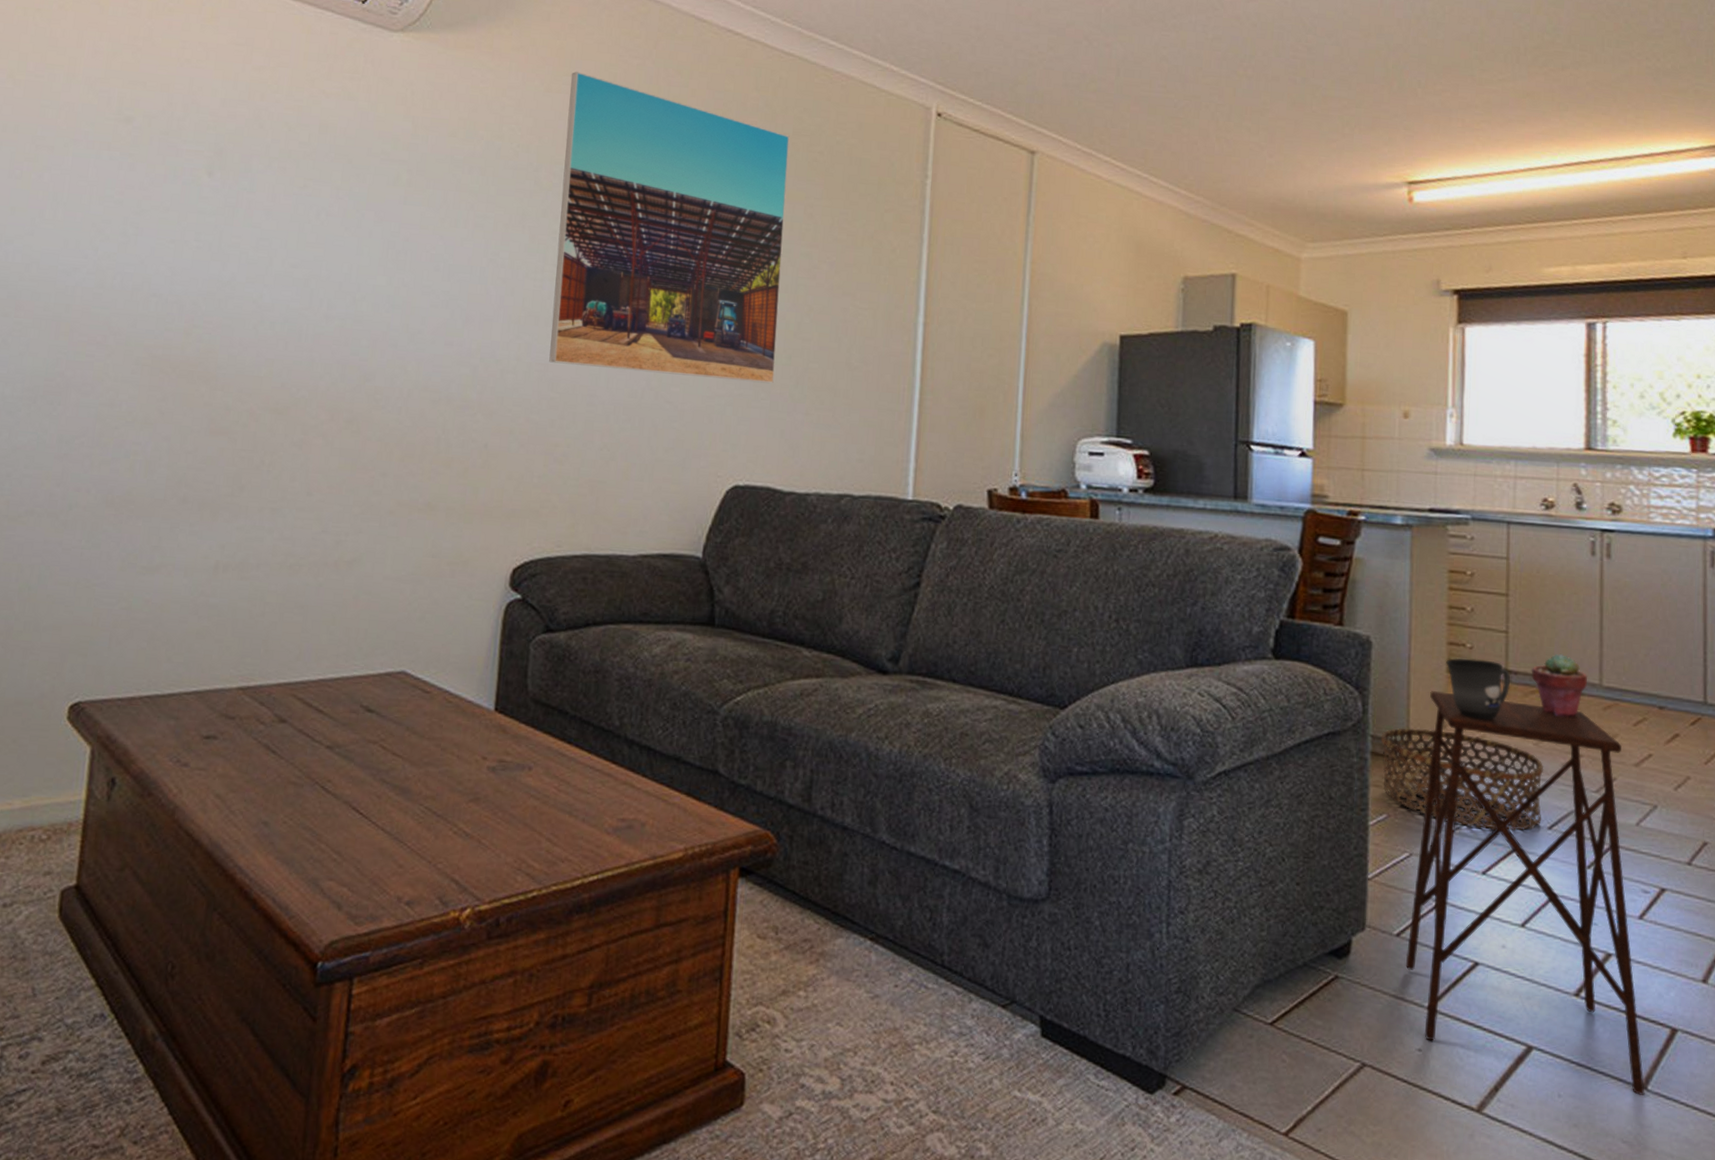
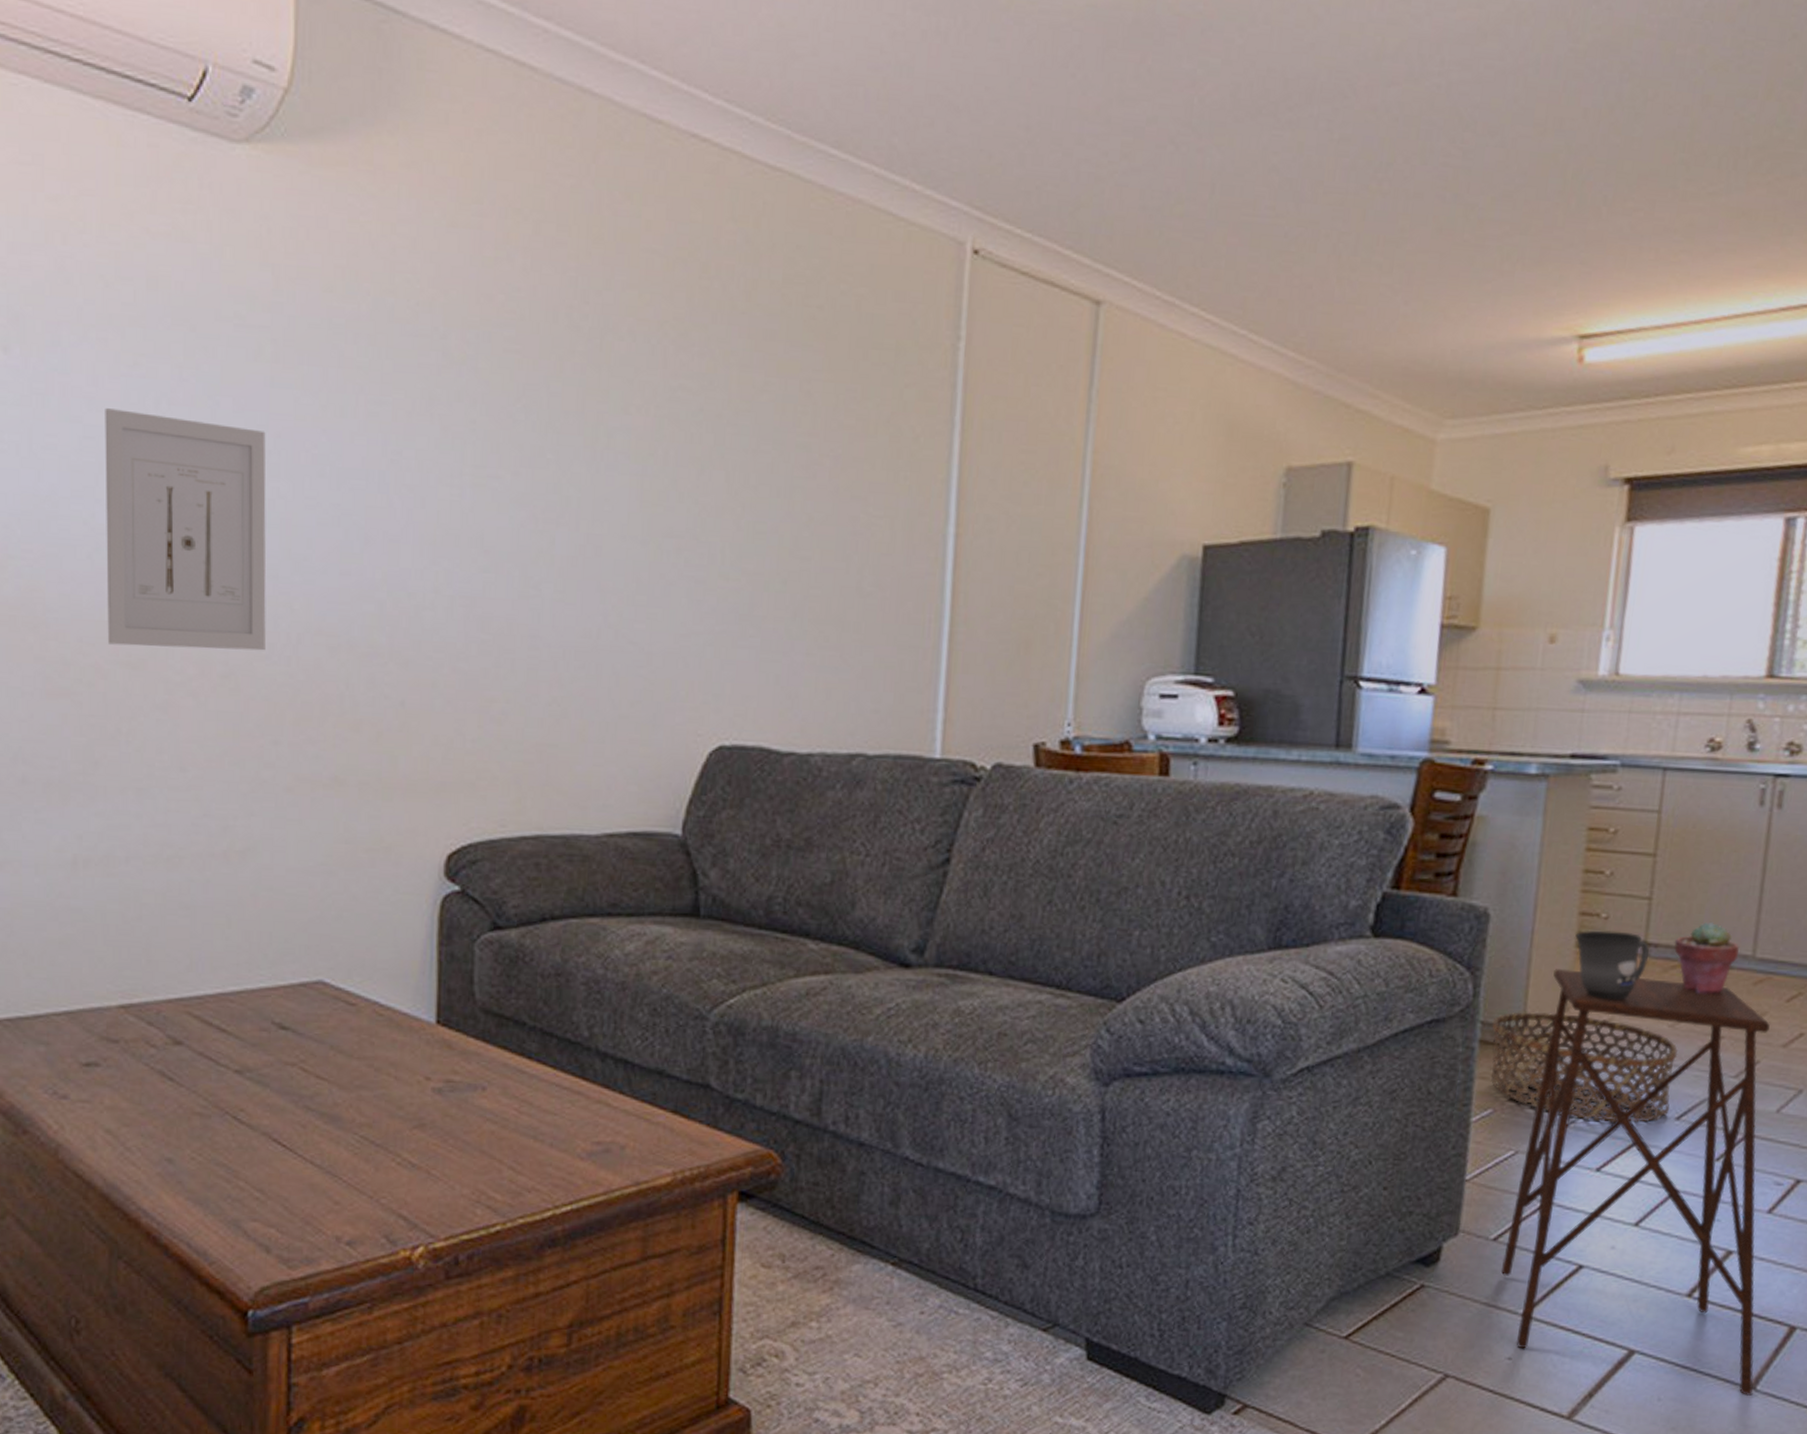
wall art: none [261,218,397,402] -> present [105,408,266,651]
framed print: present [549,71,790,384] -> none [476,196,779,617]

